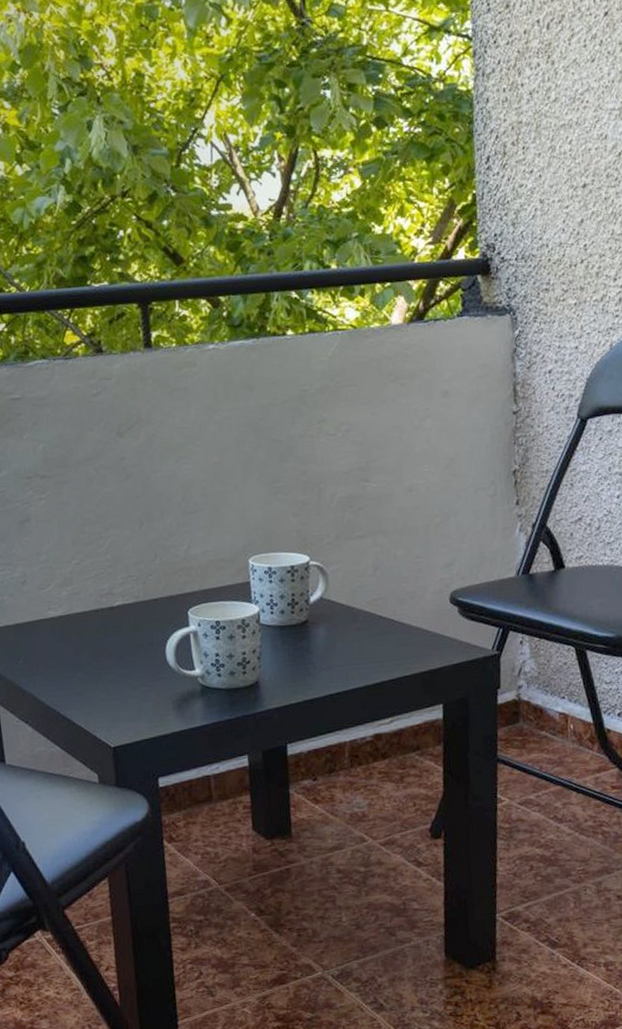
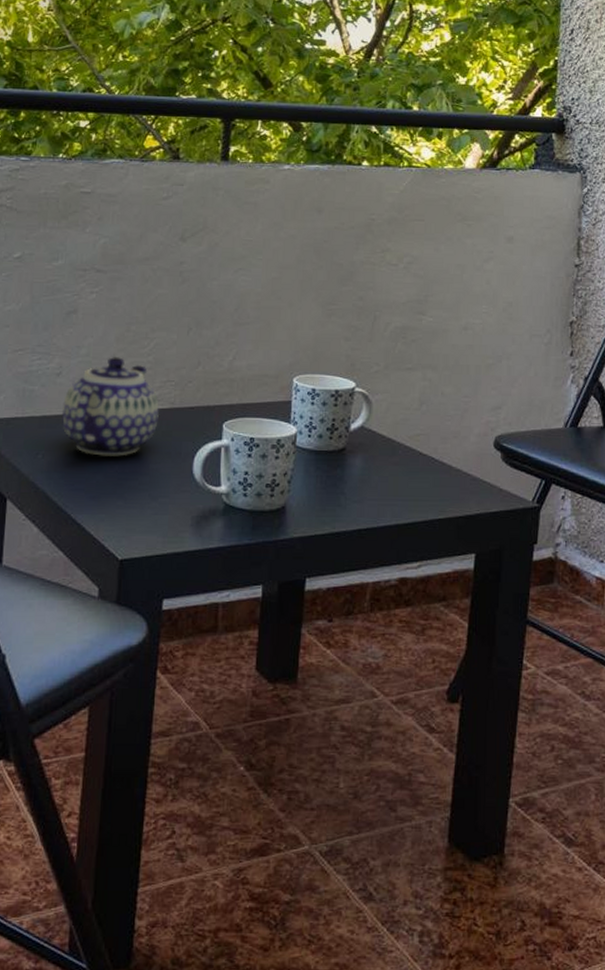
teapot: none [33,559,126,655] -> present [61,357,159,456]

